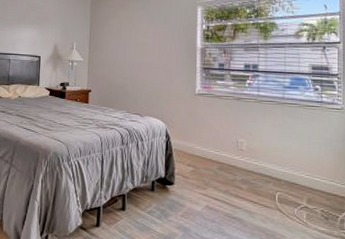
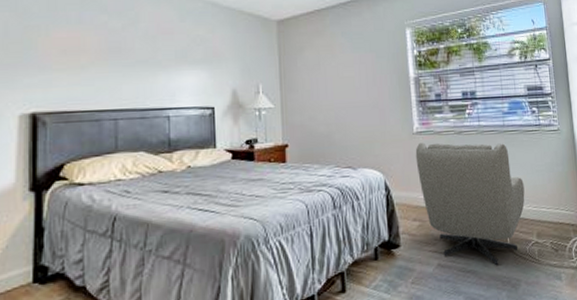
armchair: none [195,102,299,219] -> present [415,142,525,266]

